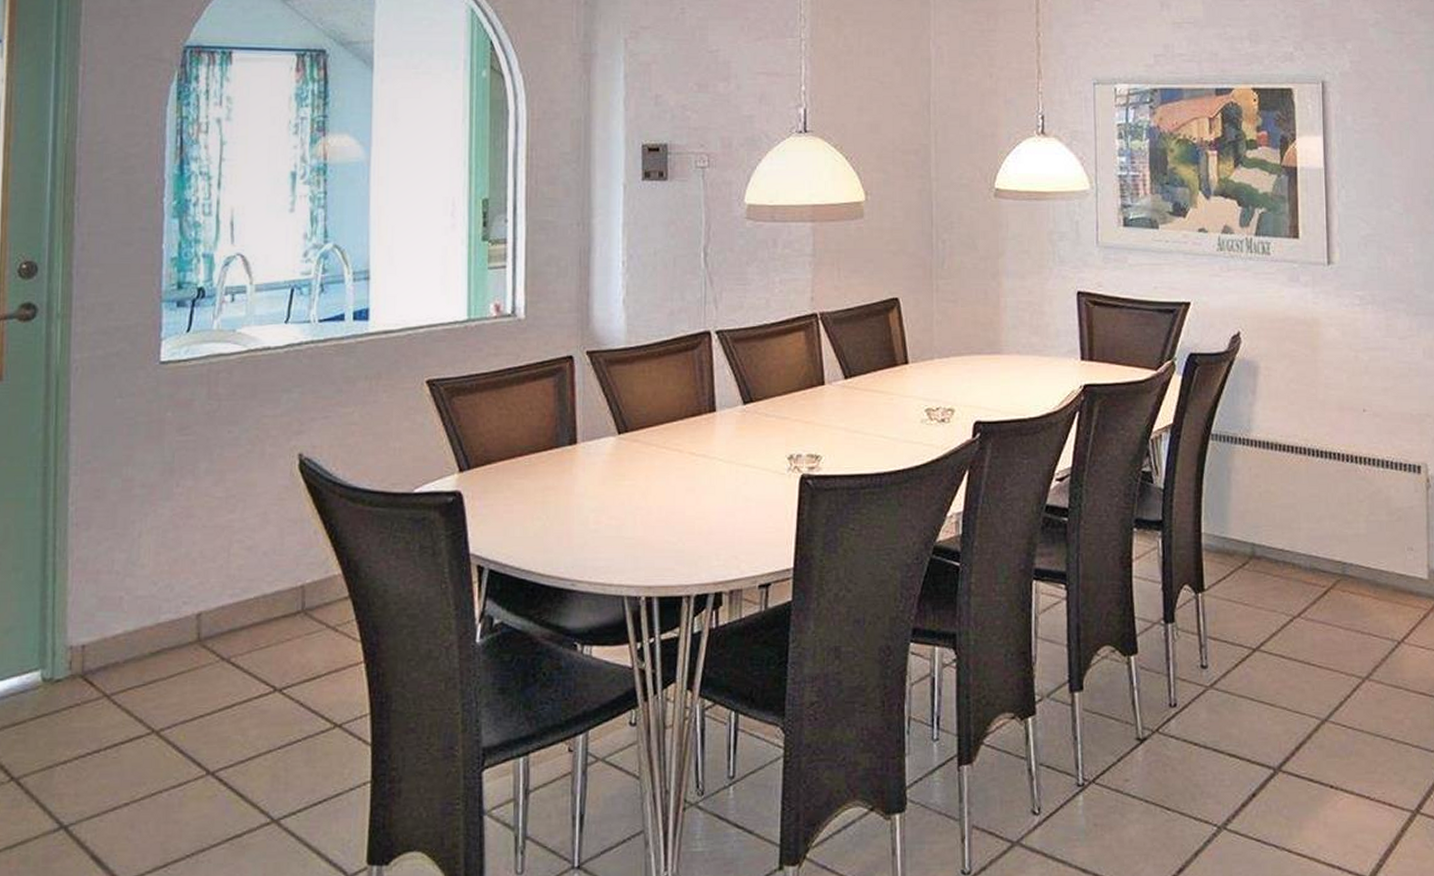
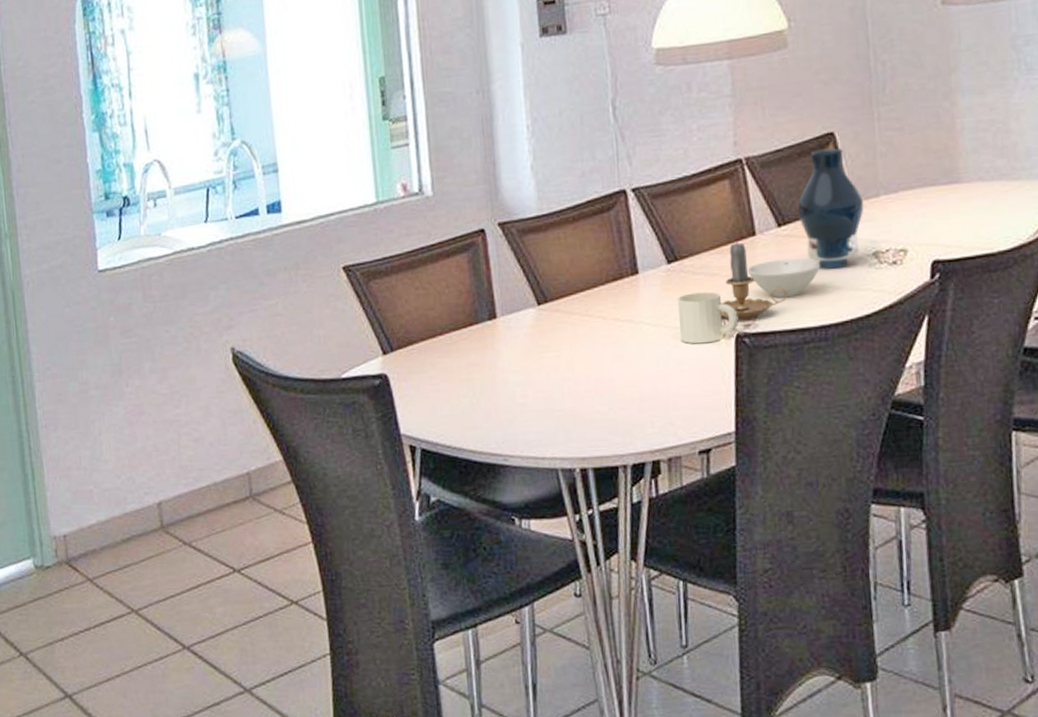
mug: none [749,434,804,482] -> present [677,291,739,344]
candlestick: none [788,389,848,462] -> present [720,241,787,320]
bowl: none [815,409,880,445] -> present [747,258,821,298]
vase: none [863,312,920,421] -> present [797,148,864,269]

